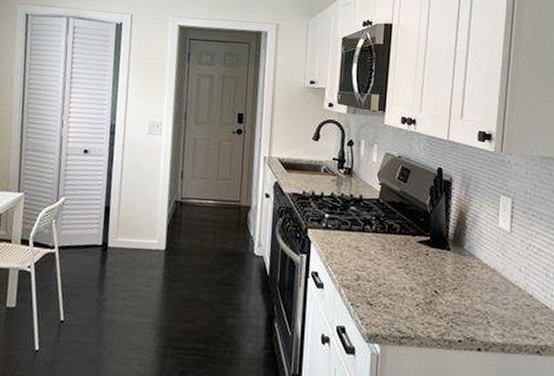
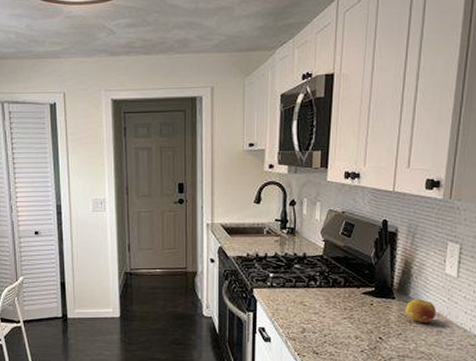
fruit: none [461,251,492,278] -> present [406,299,437,322]

